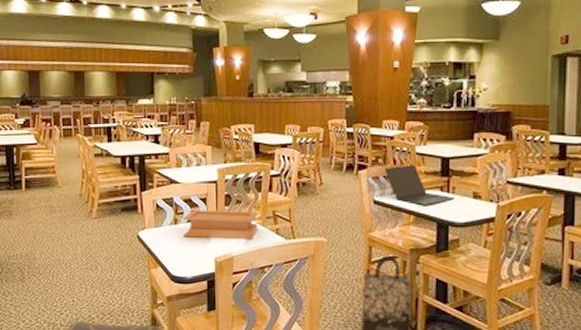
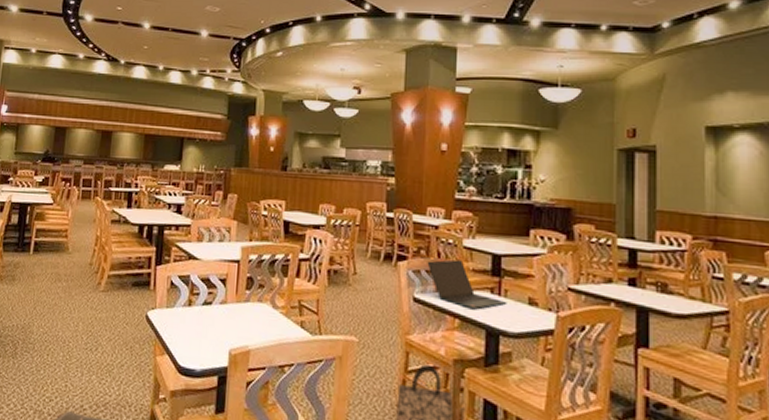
tray: present [183,209,258,240] -> none [197,291,282,332]

